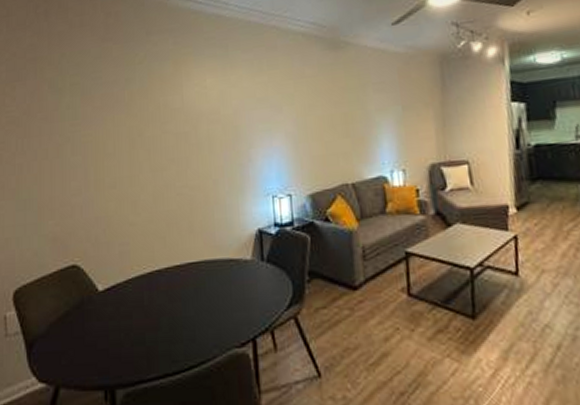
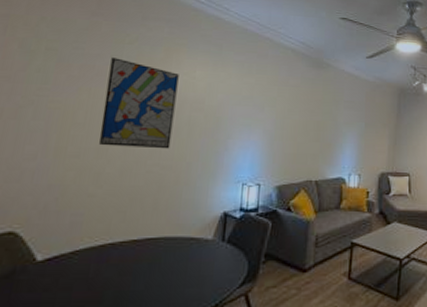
wall art: none [126,80,195,173] -> present [99,57,179,149]

